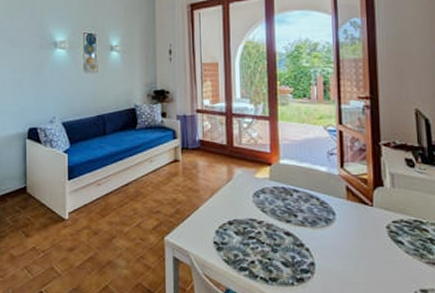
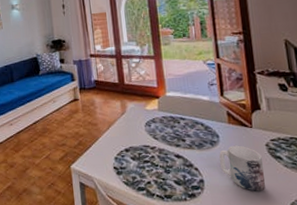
mug: none [334,225,383,281] -> present [219,145,265,192]

